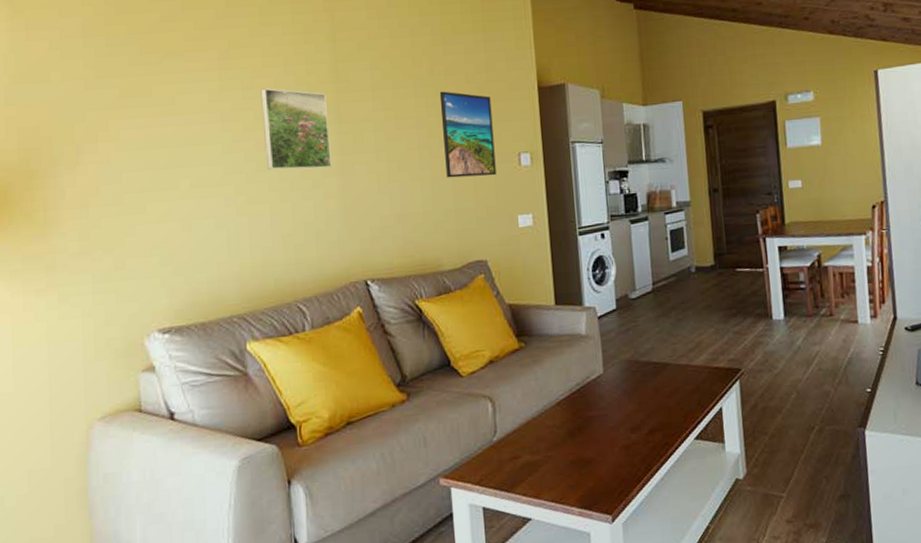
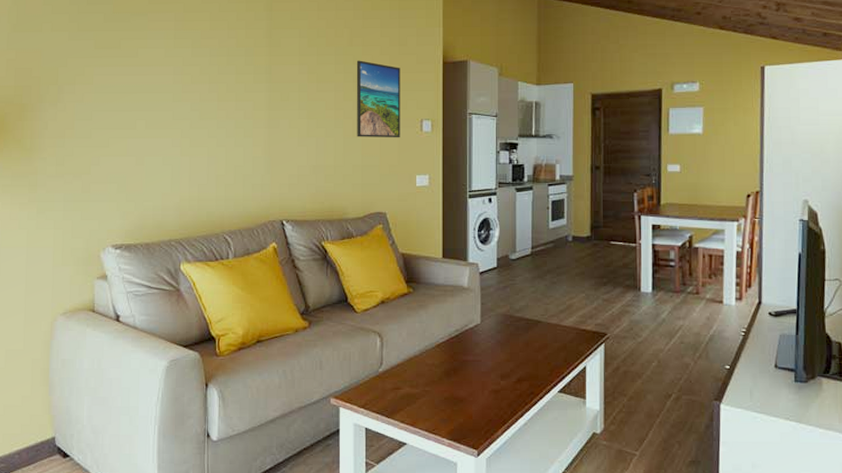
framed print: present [260,88,332,170] -> none [207,48,261,121]

